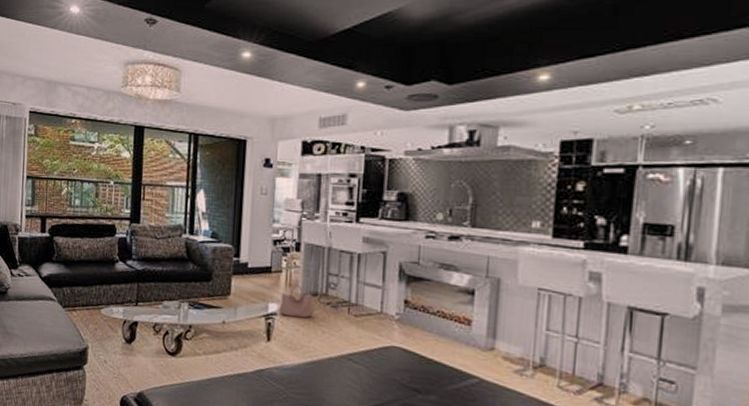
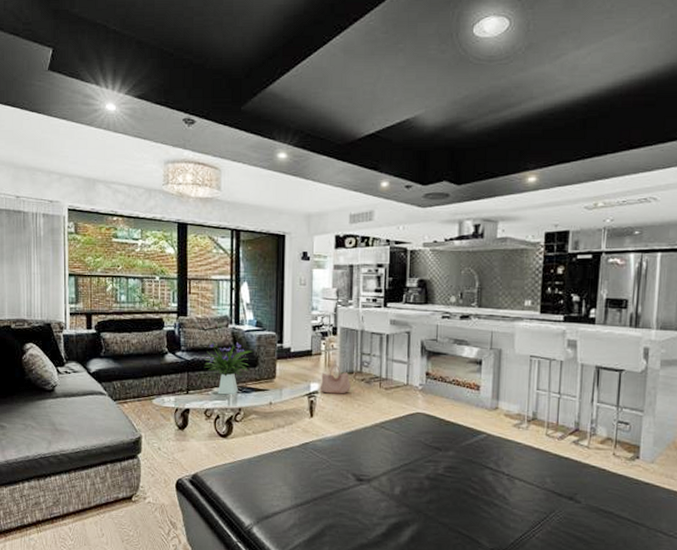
flower arrangement: none [153,249,207,311] -> present [202,339,253,395]

